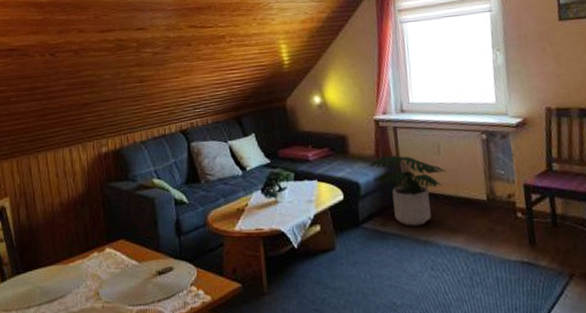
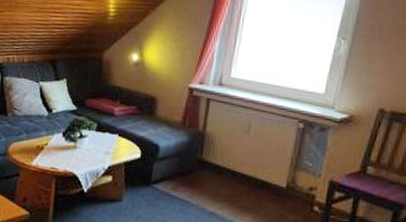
potted plant: present [368,155,448,226] -> none [173,125,252,198]

